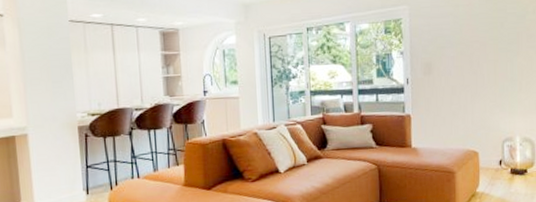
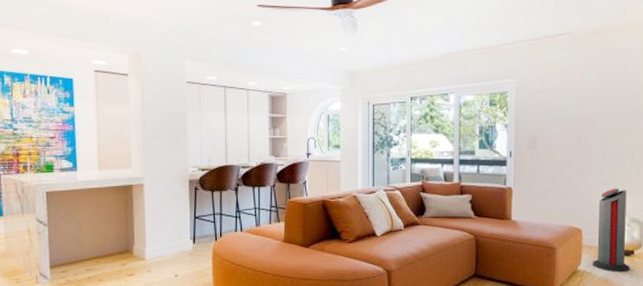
air purifier: none [490,109,525,192] -> present [593,188,630,272]

